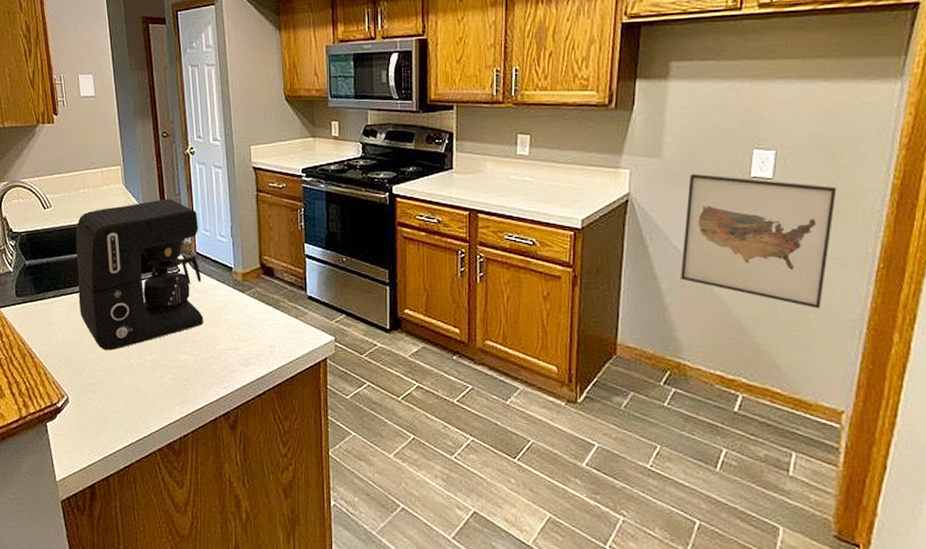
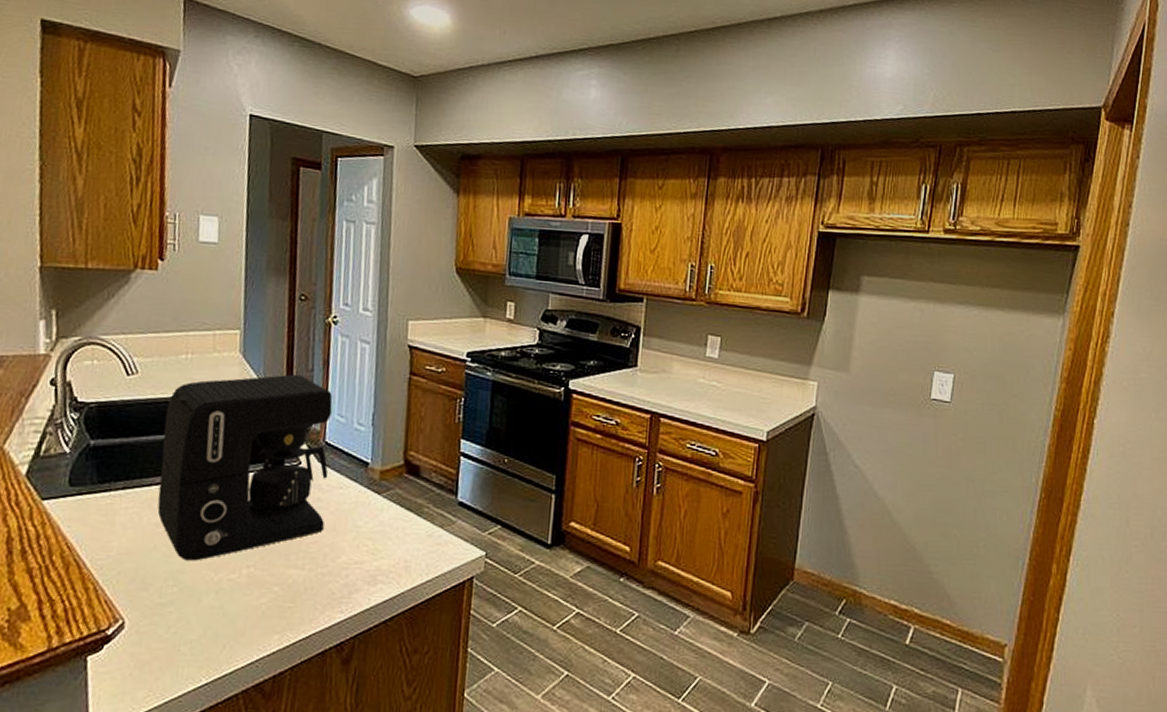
wall art: present [681,173,837,309] -> none [861,390,1006,537]

